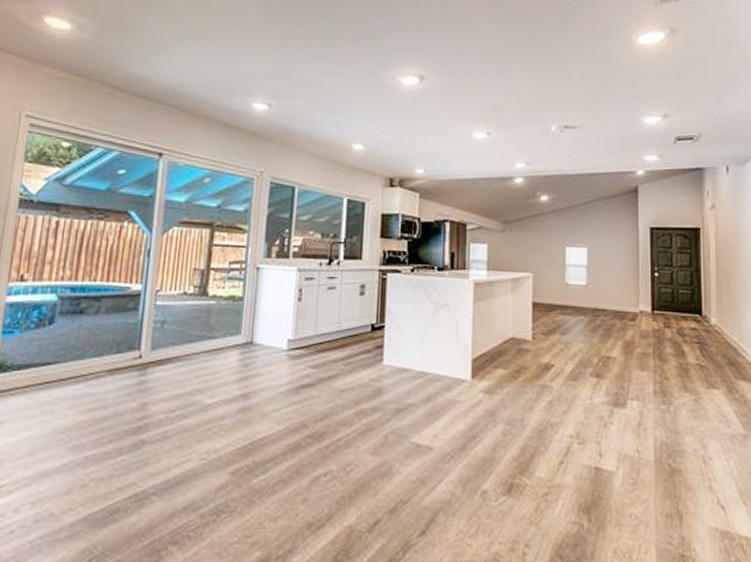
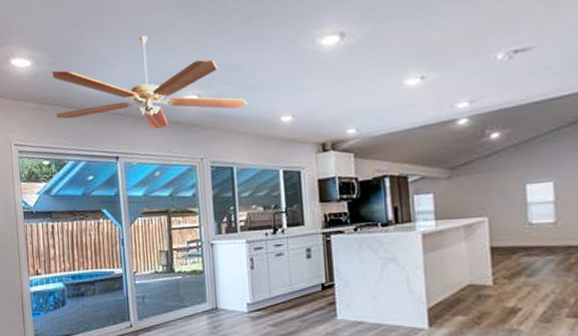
ceiling fan: none [92,30,320,132] -> present [52,35,248,129]

